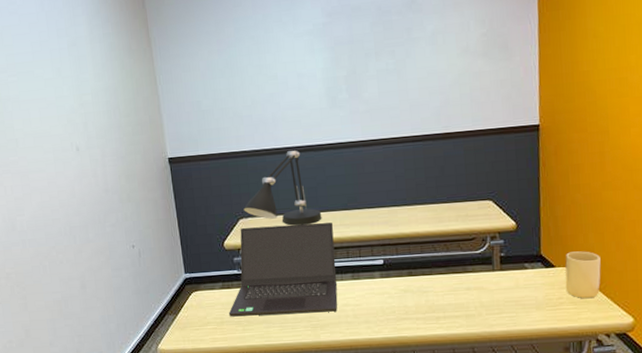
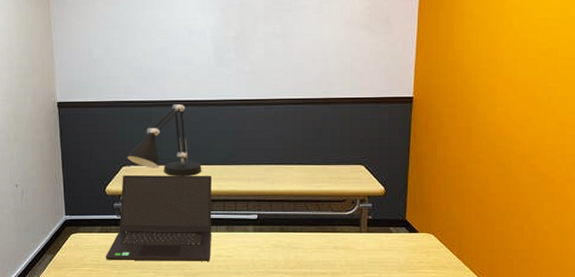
mug: present [565,251,601,299] -> none [426,219,460,264]

